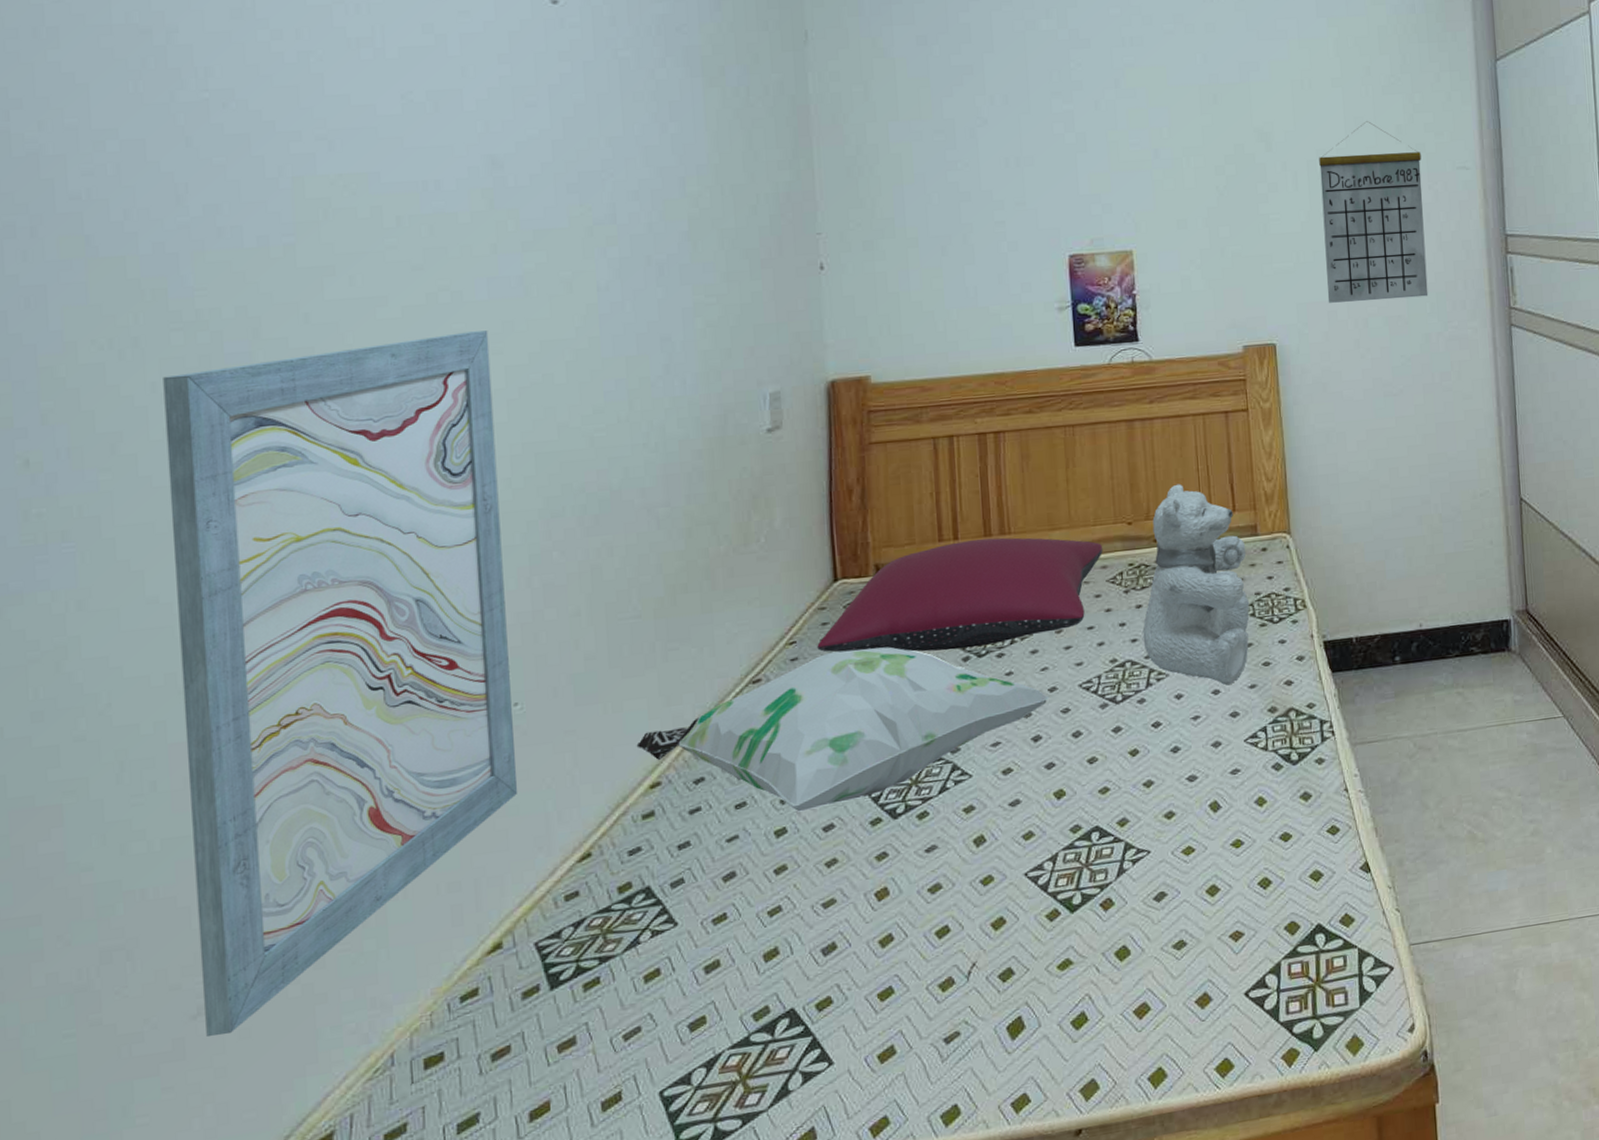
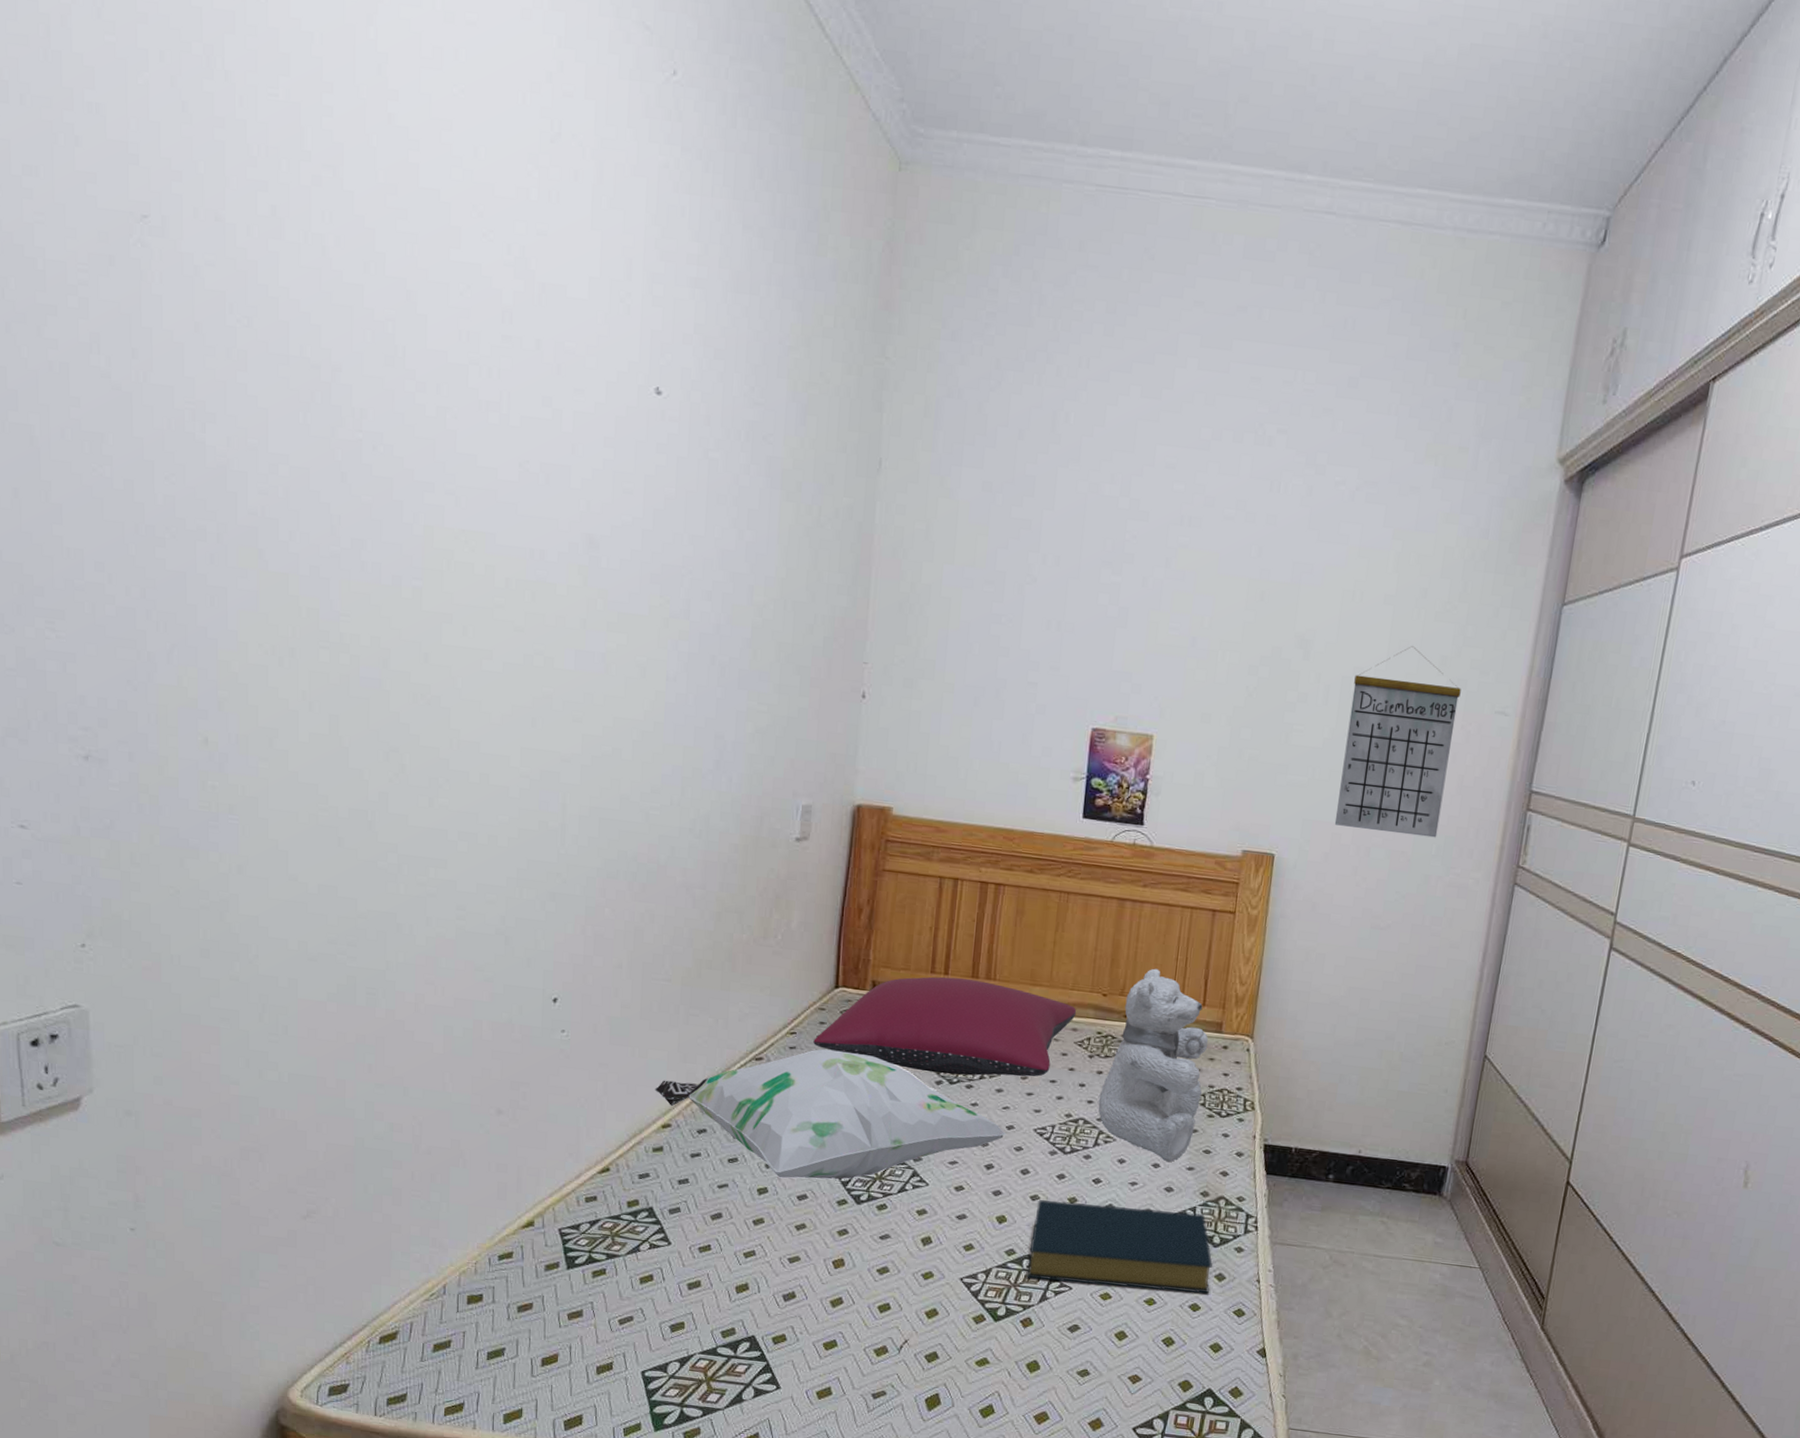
wall art: present [163,330,518,1036] -> none [311,687,572,1237]
hardback book: none [1095,732,1298,853] -> present [1027,1200,1213,1294]

